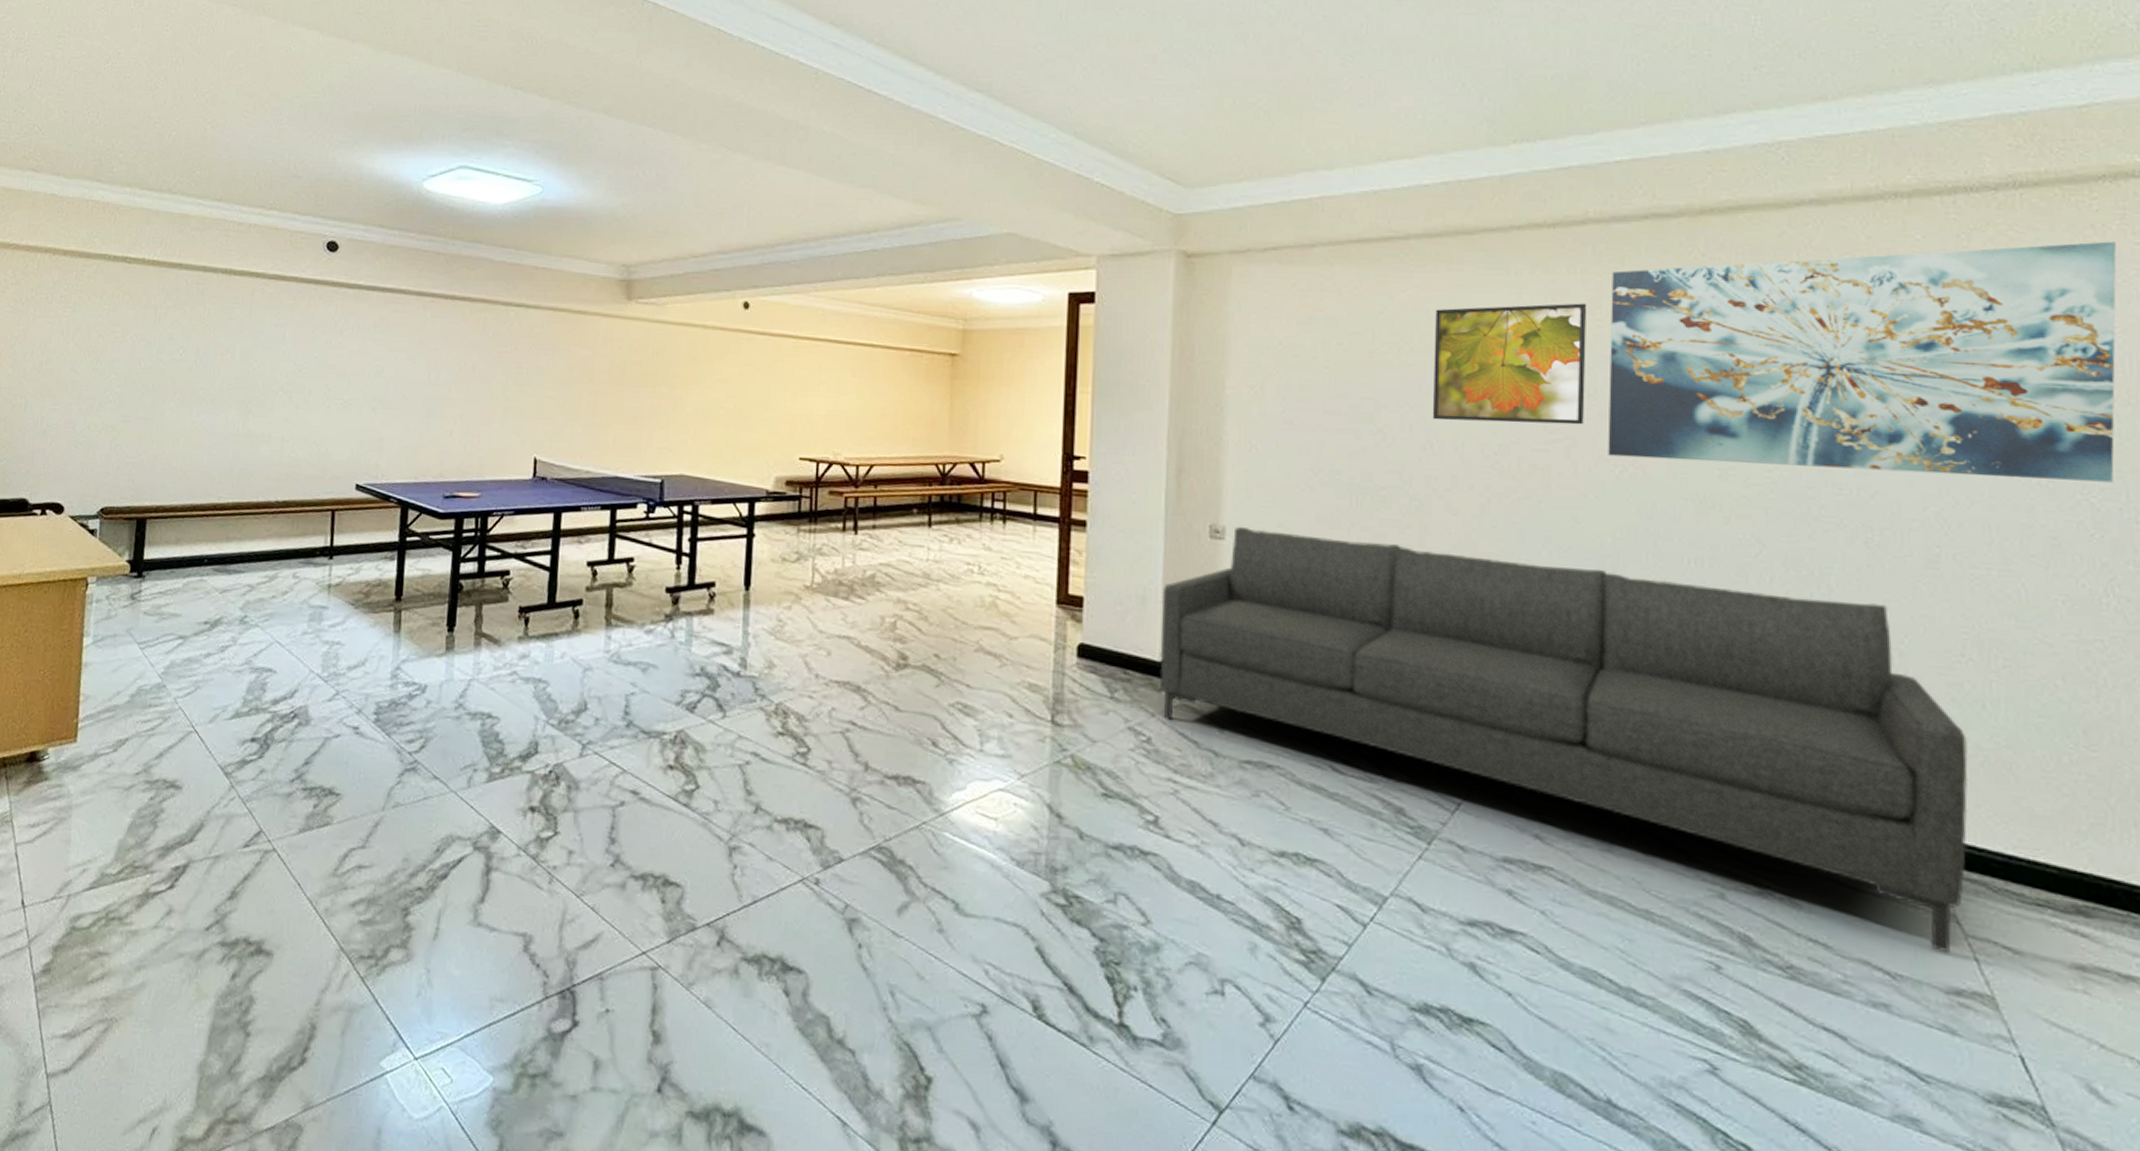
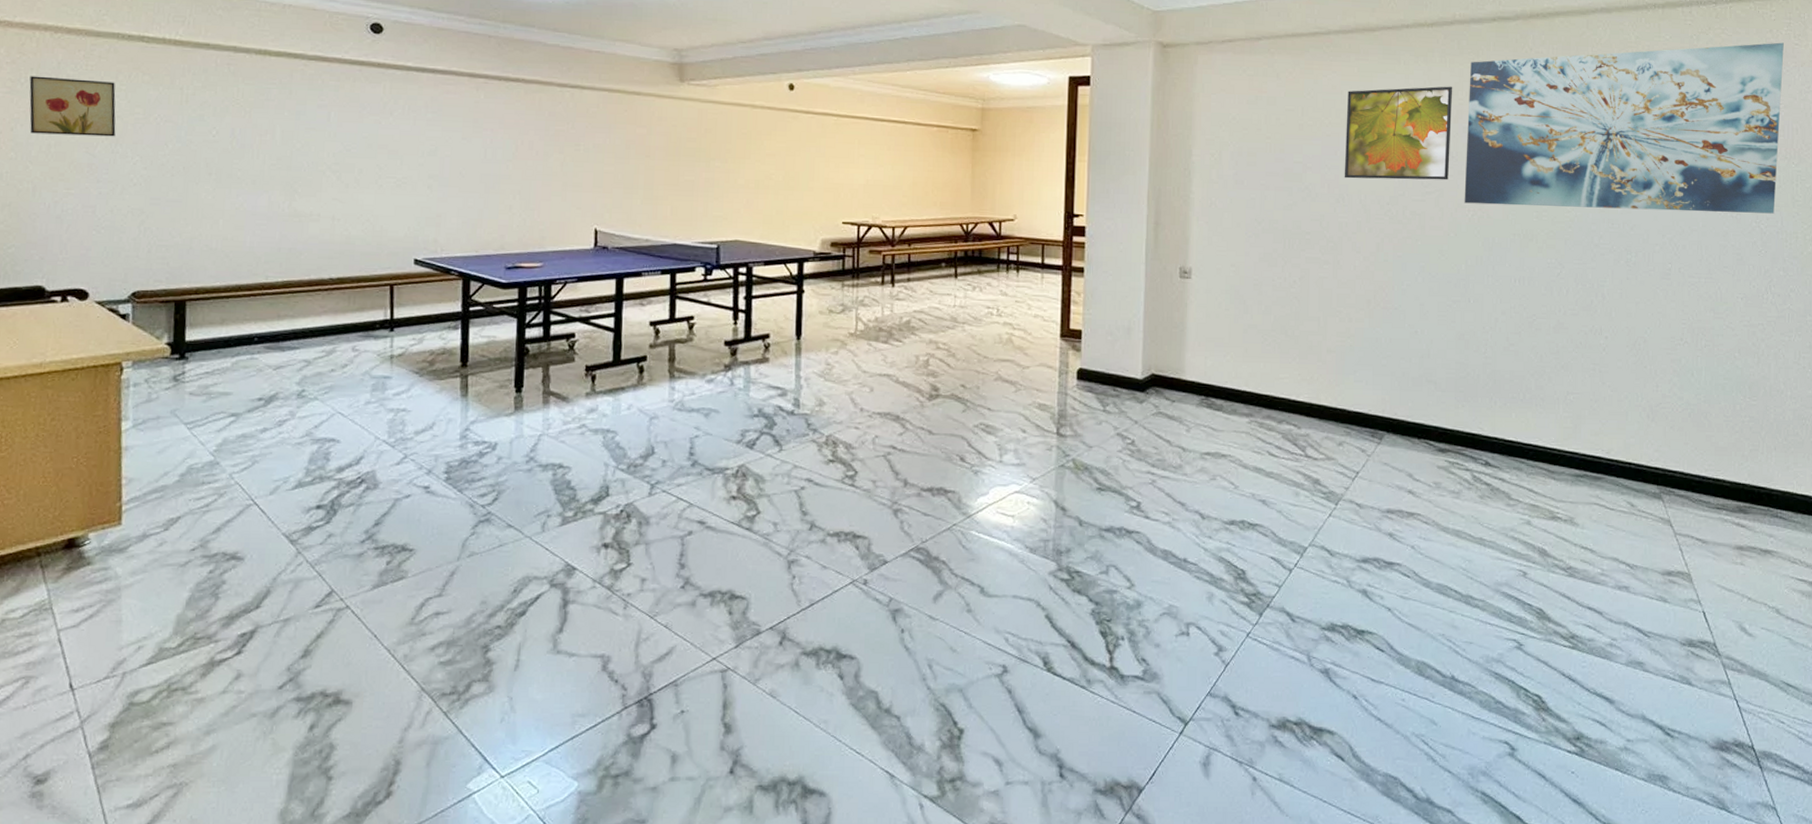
wall art: none [26,295,100,355] -> present [29,76,116,137]
sofa: present [1159,526,1969,954] -> none [1141,267,1682,547]

